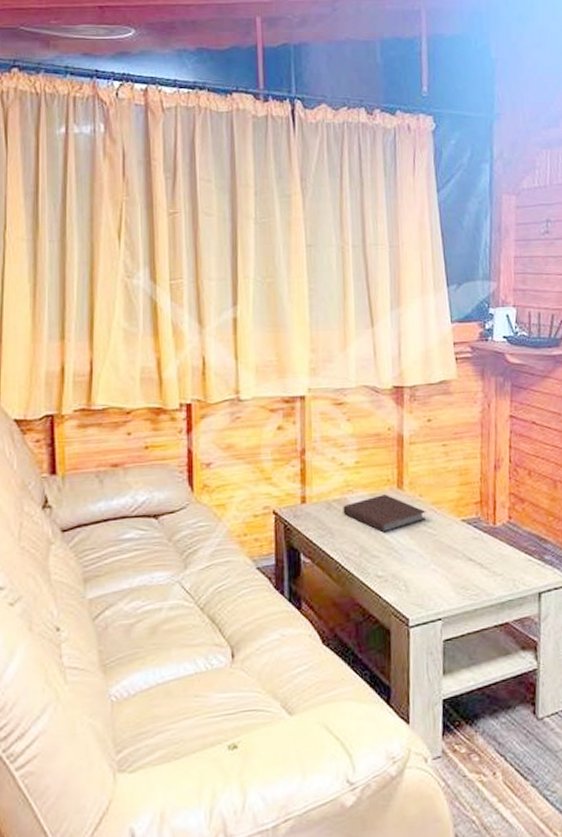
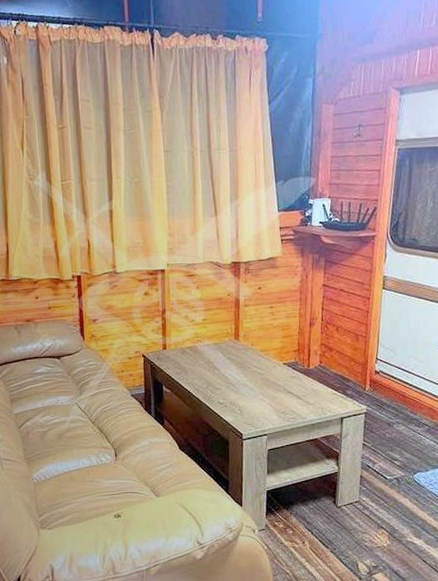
notebook: present [343,494,427,533] -> none [194,344,257,372]

